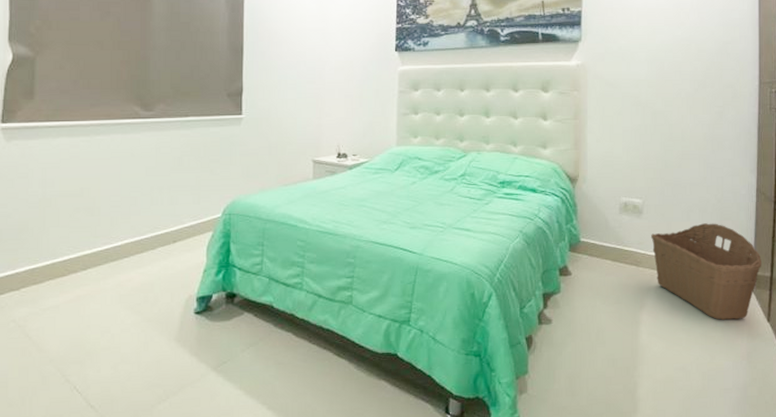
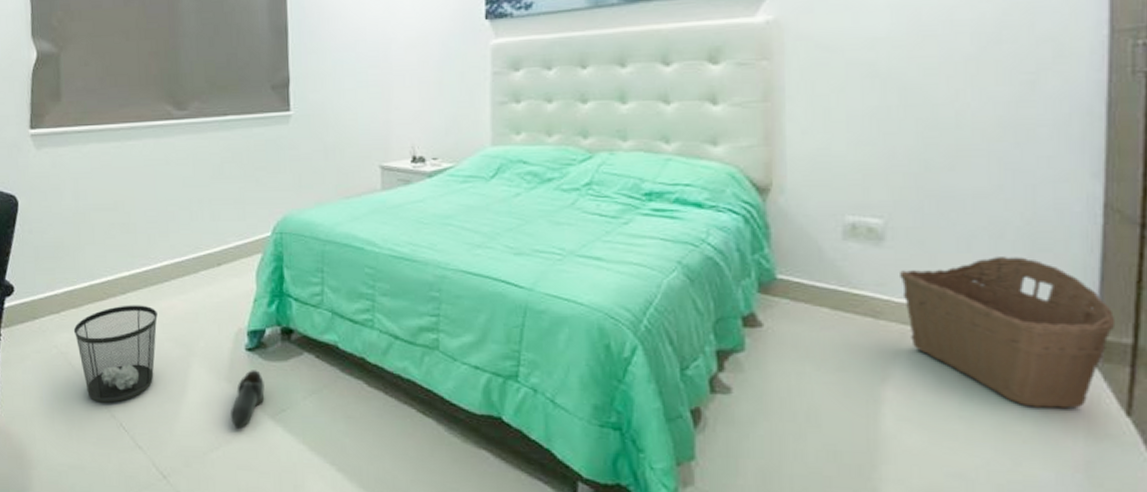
waste bin: none [32,279,116,369] -> present [73,305,158,403]
shoe: none [177,330,209,381] -> present [230,370,265,429]

